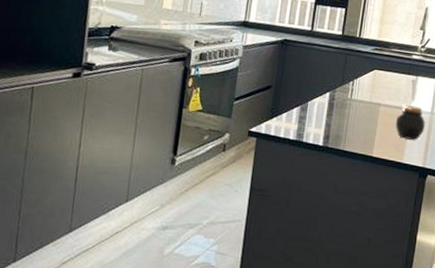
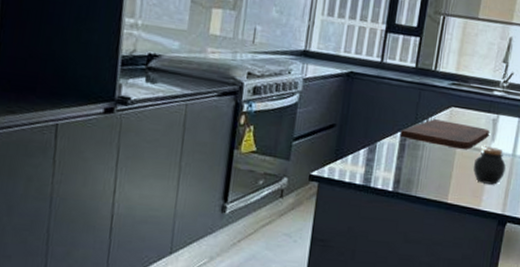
cutting board: none [328,80,410,108] -> present [399,119,490,150]

